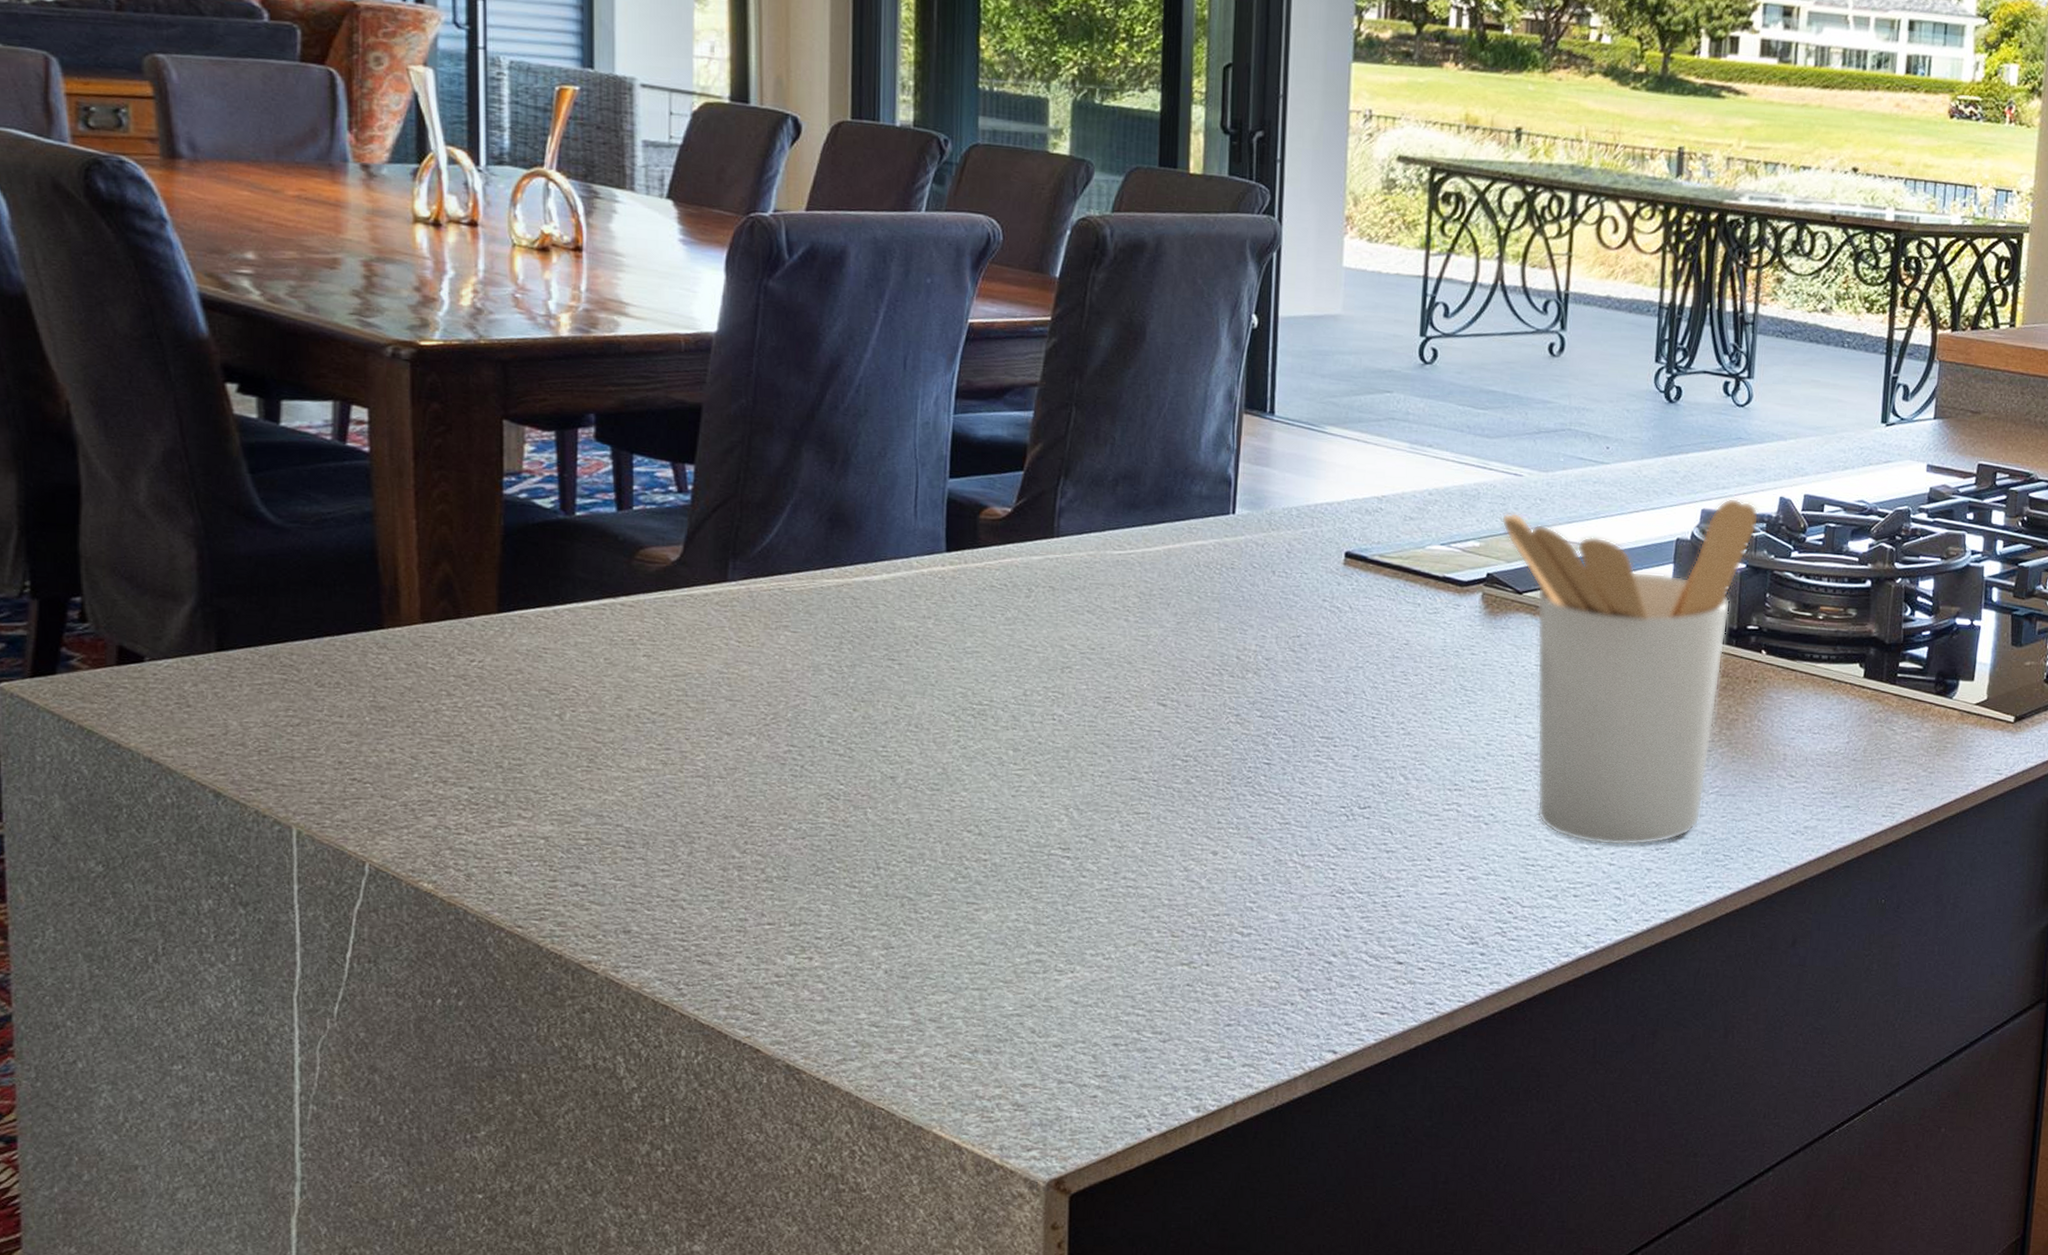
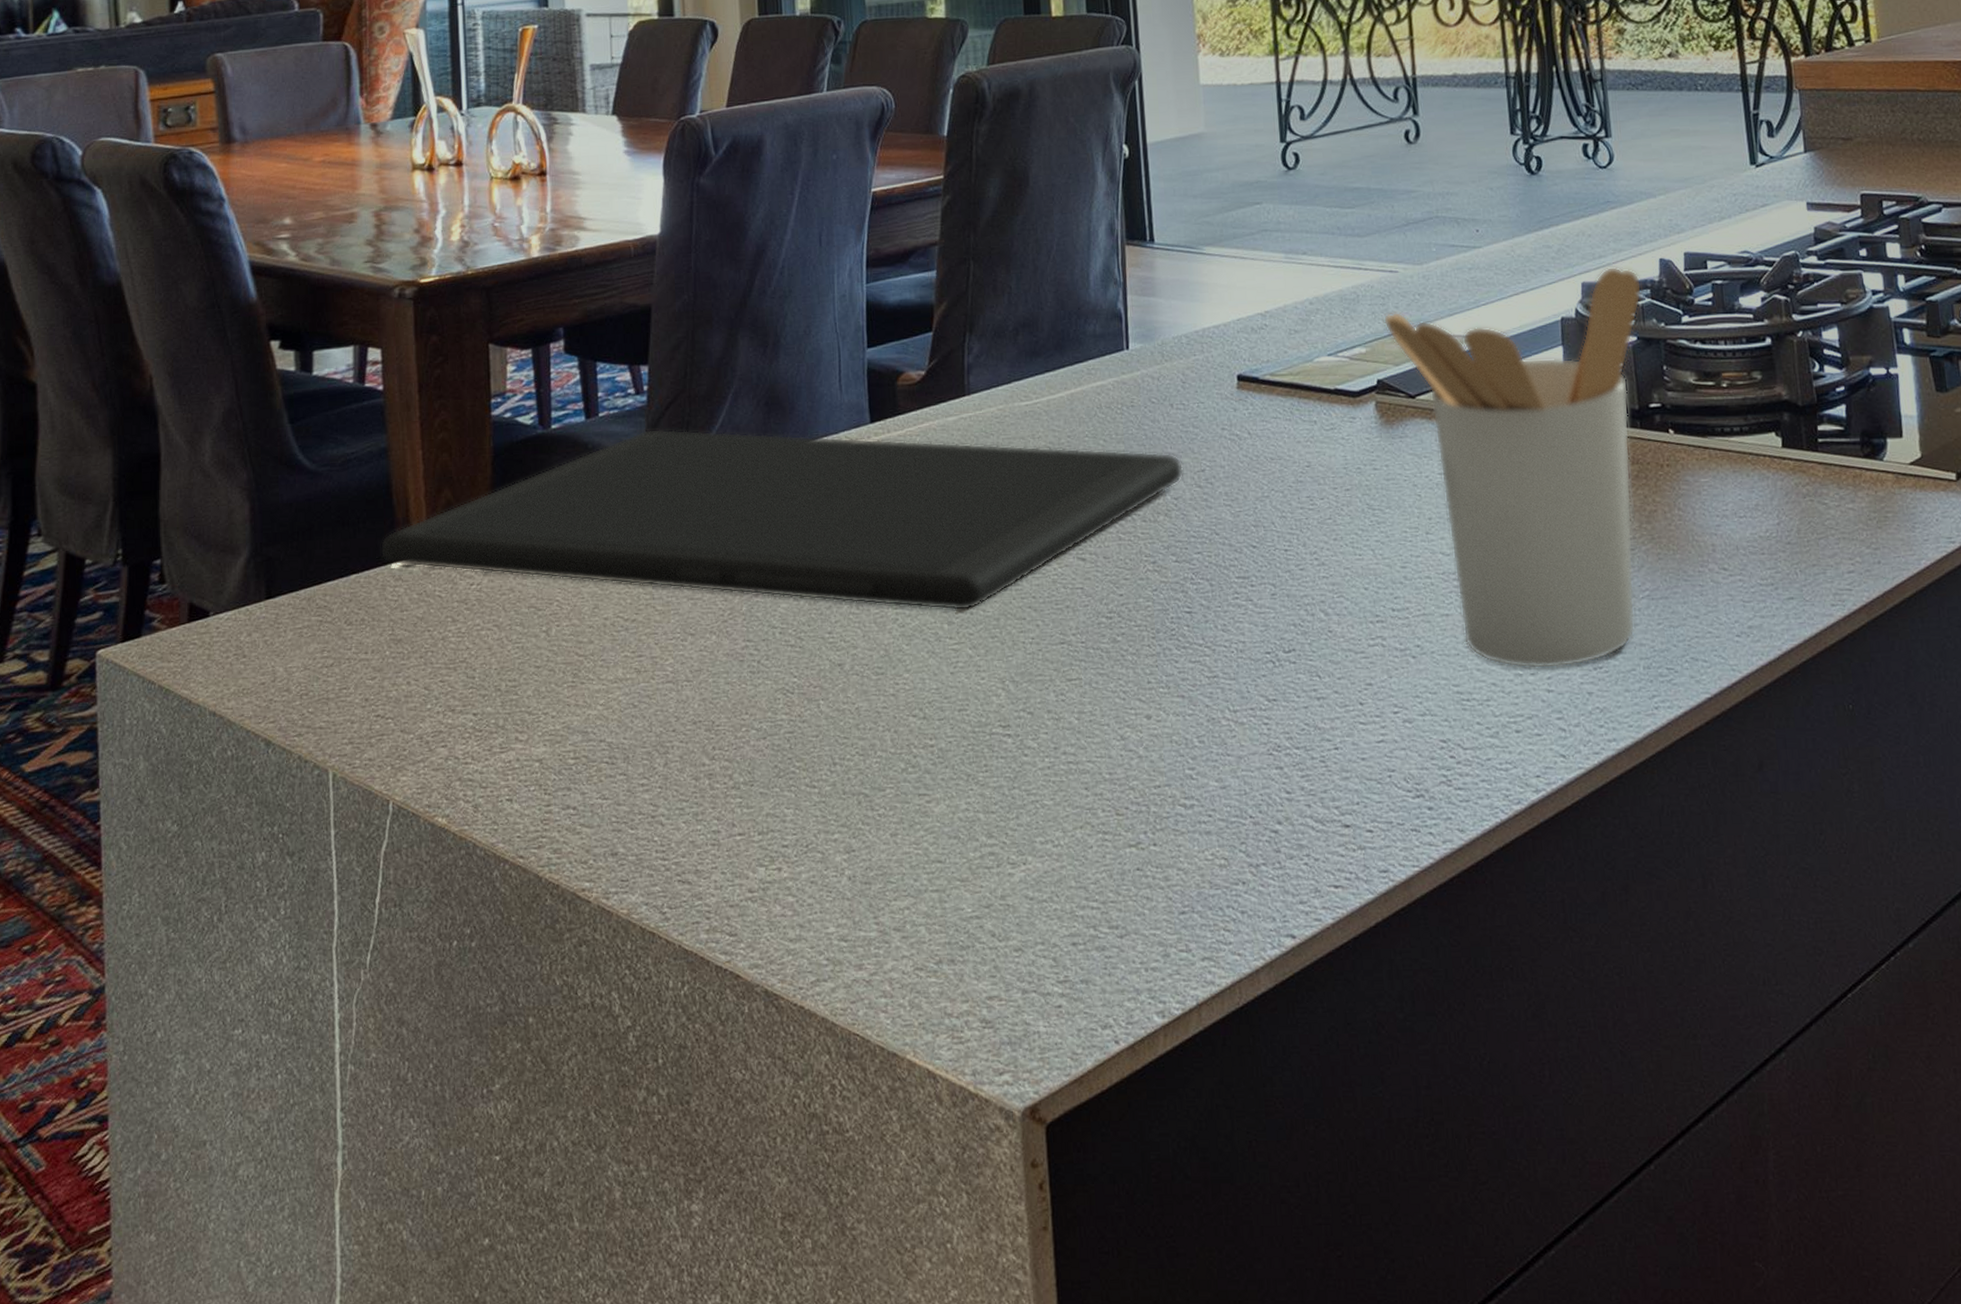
cutting board: none [361,528,1278,740] -> present [380,428,1183,611]

